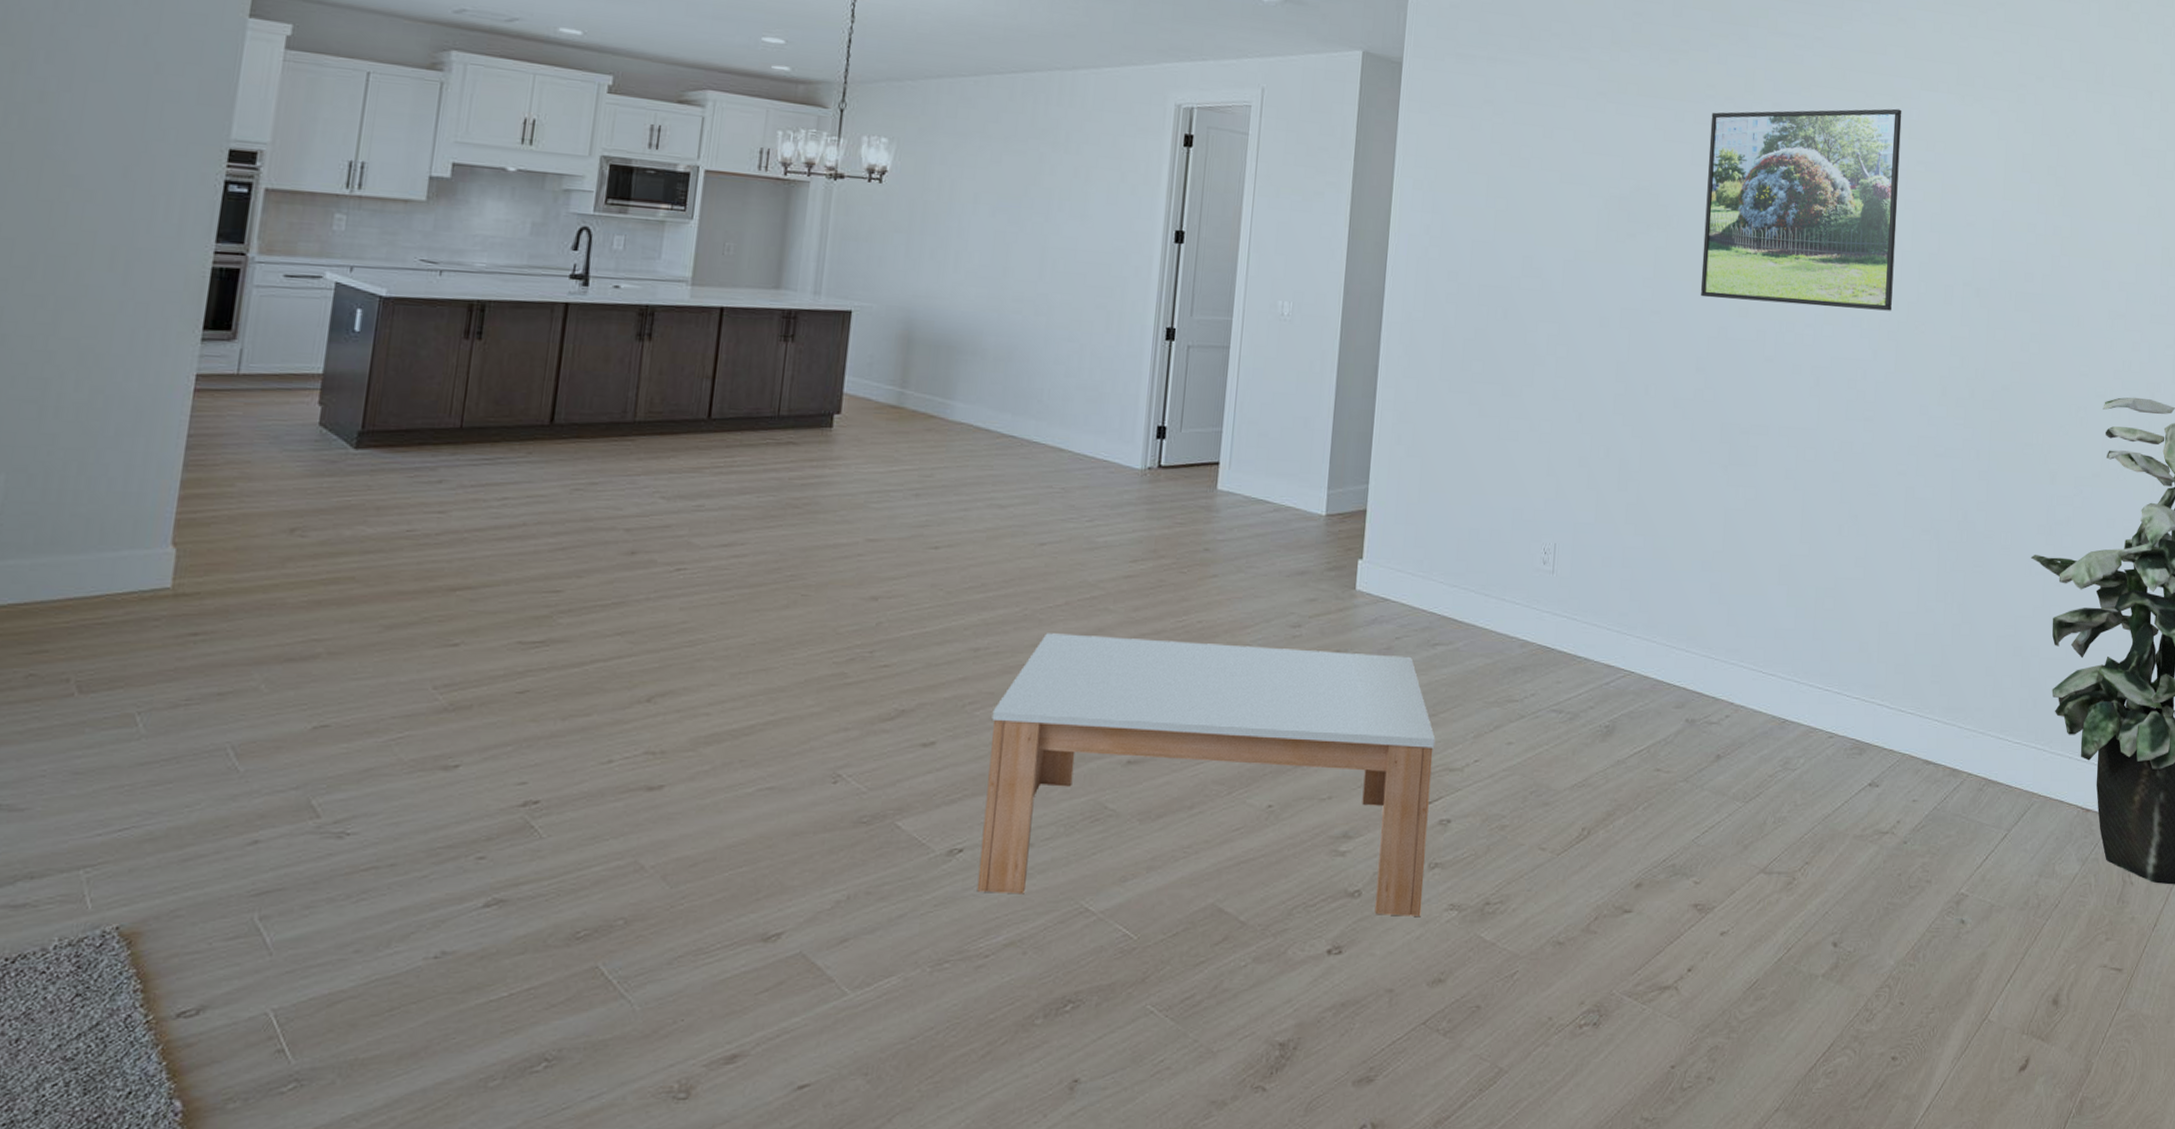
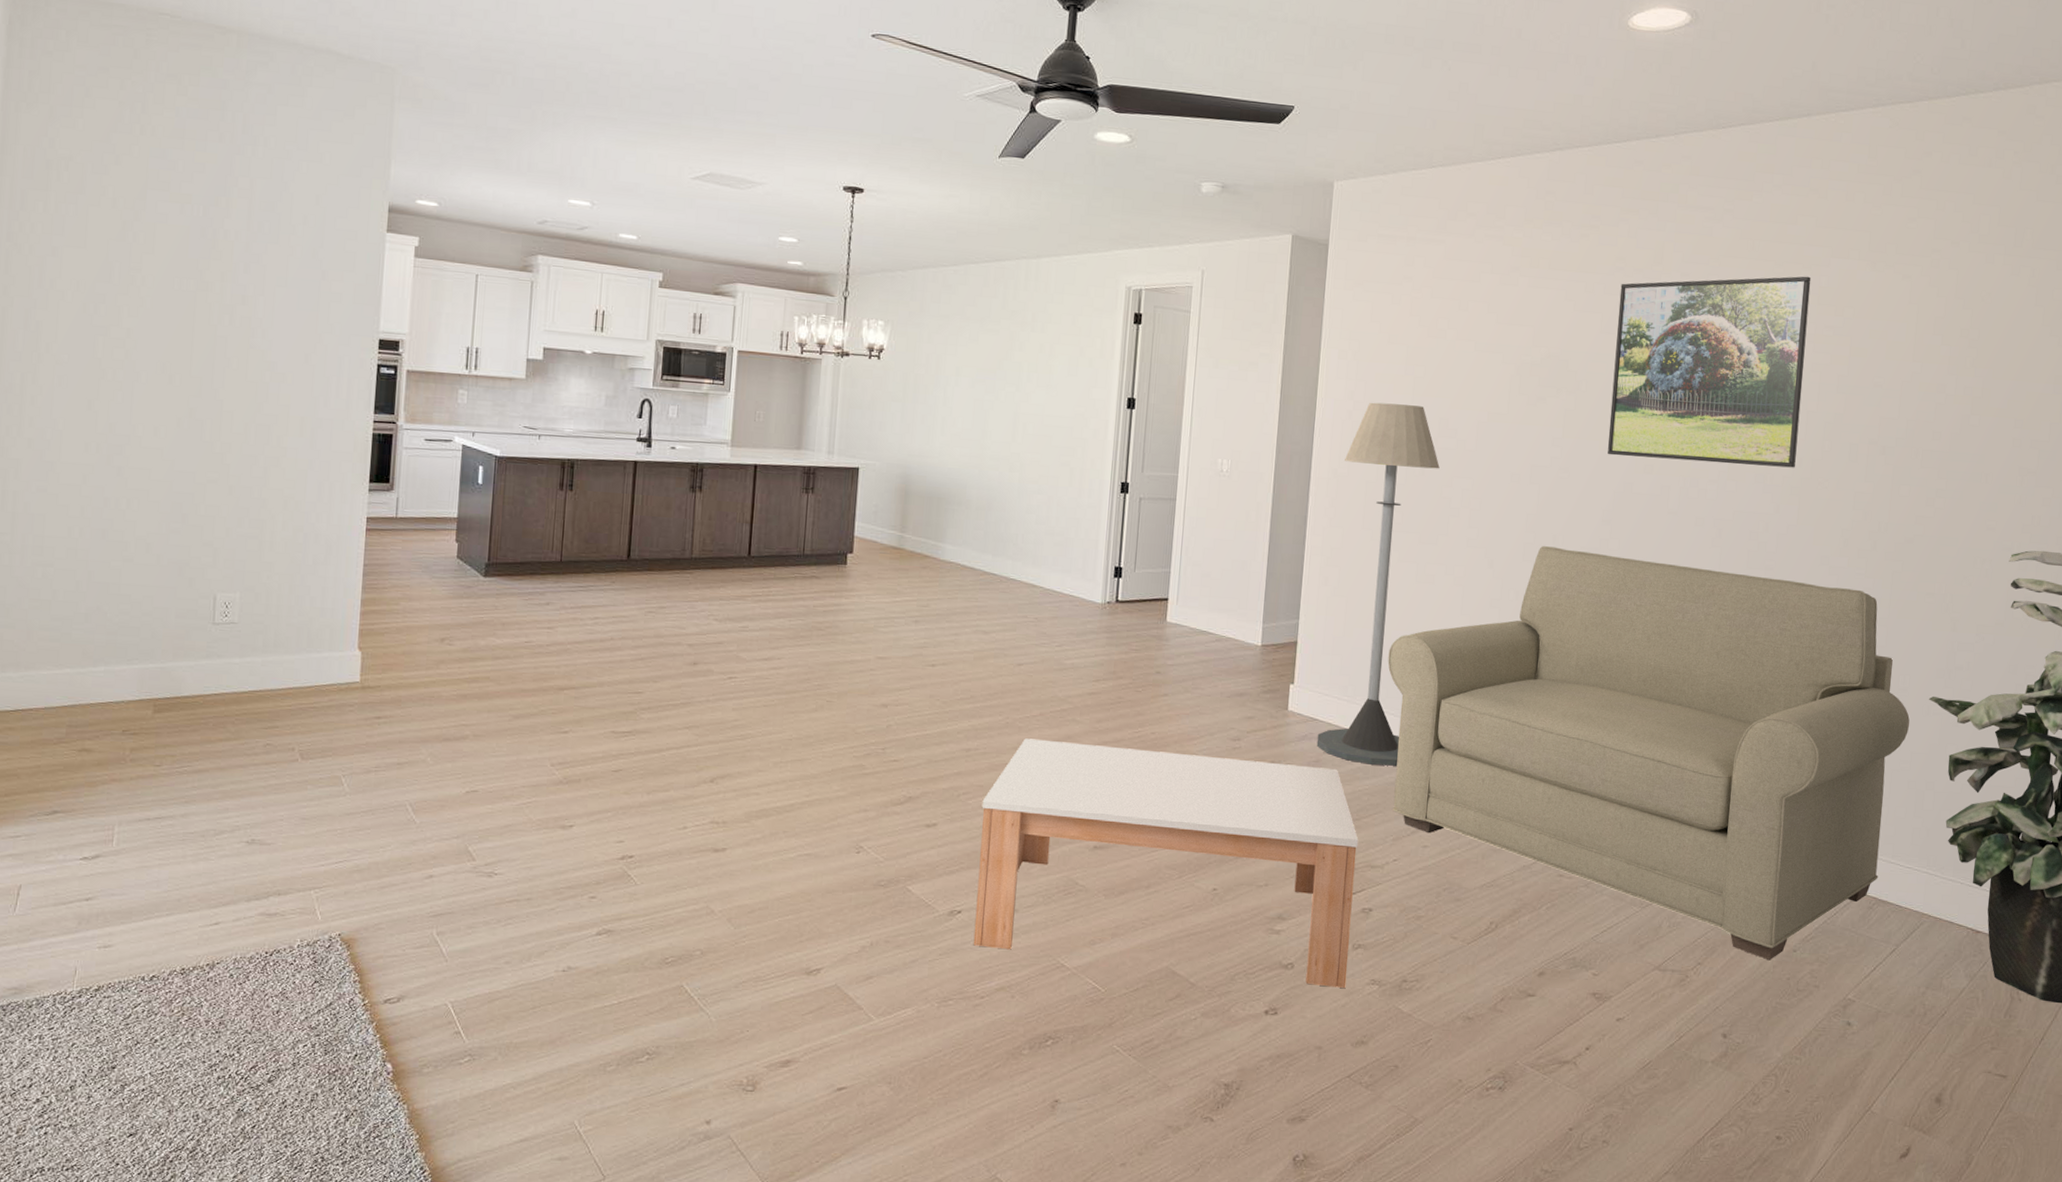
floor lamp: none [1388,237,1524,651] -> present [1316,402,1440,766]
sofa: none [1467,397,2013,855] -> present [1387,546,1910,961]

